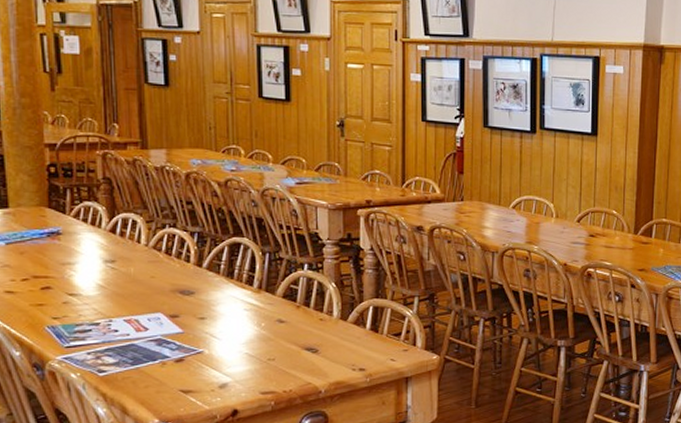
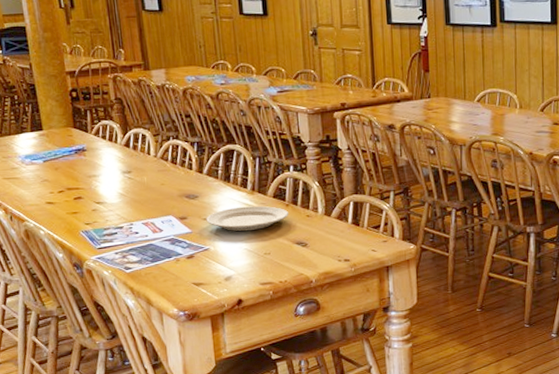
plate: none [202,306,299,334] -> present [206,206,288,232]

